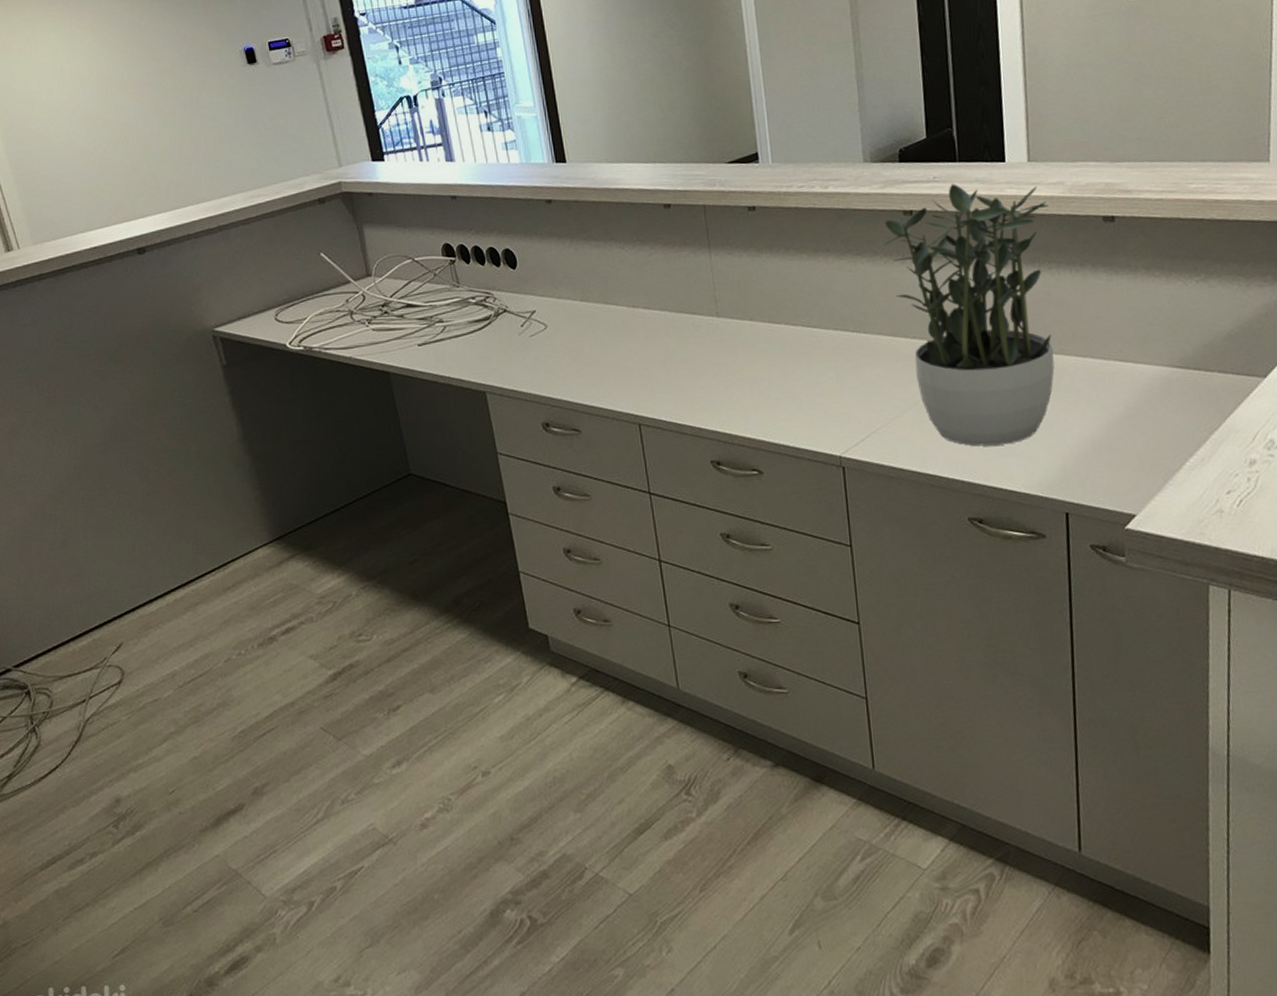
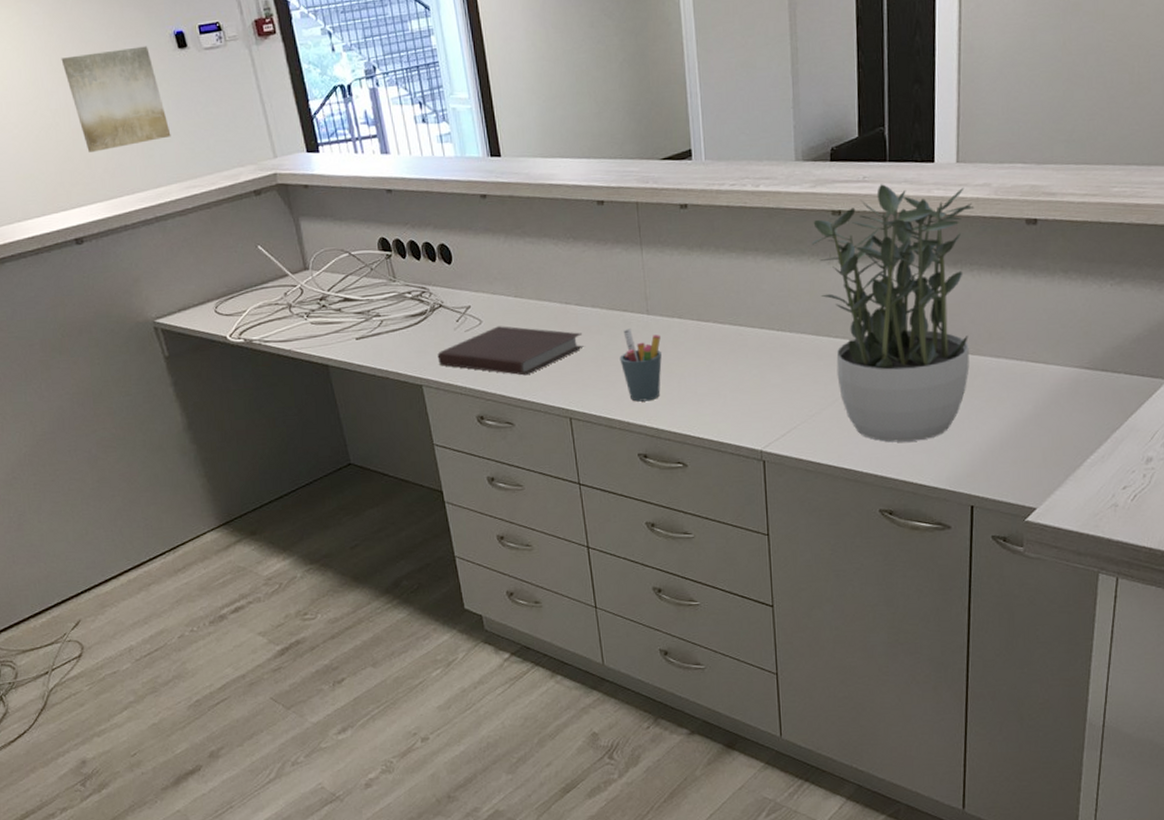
wall art: none [132,62,238,164] -> present [61,46,171,152]
notebook: none [501,330,652,381] -> present [437,326,584,376]
pen holder: none [689,331,734,407] -> present [619,328,662,402]

